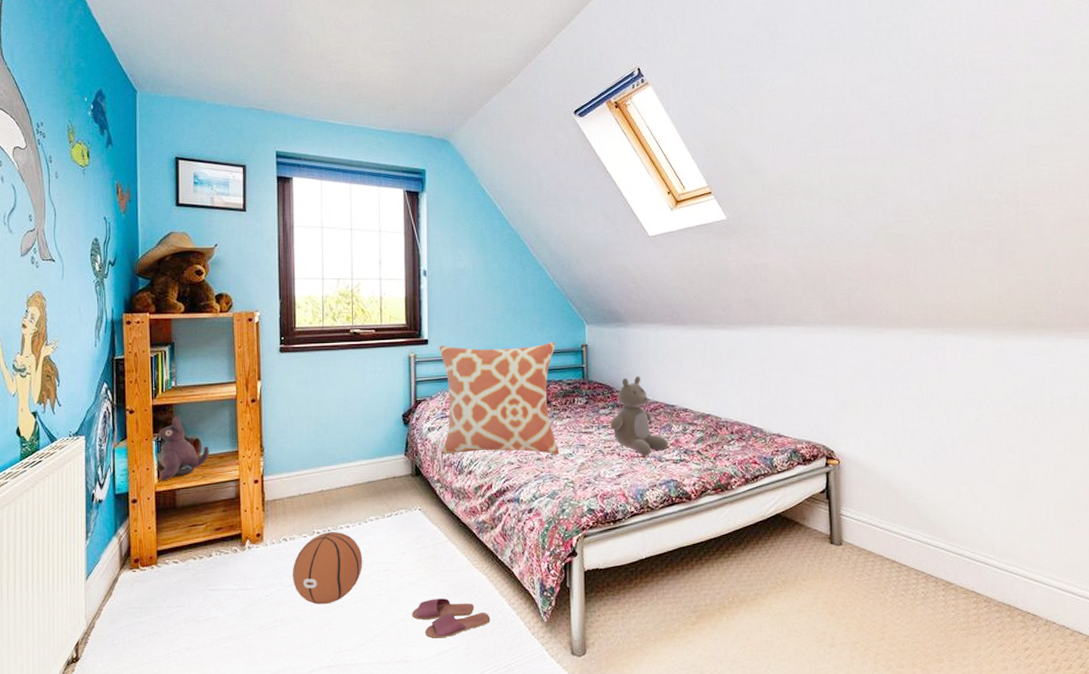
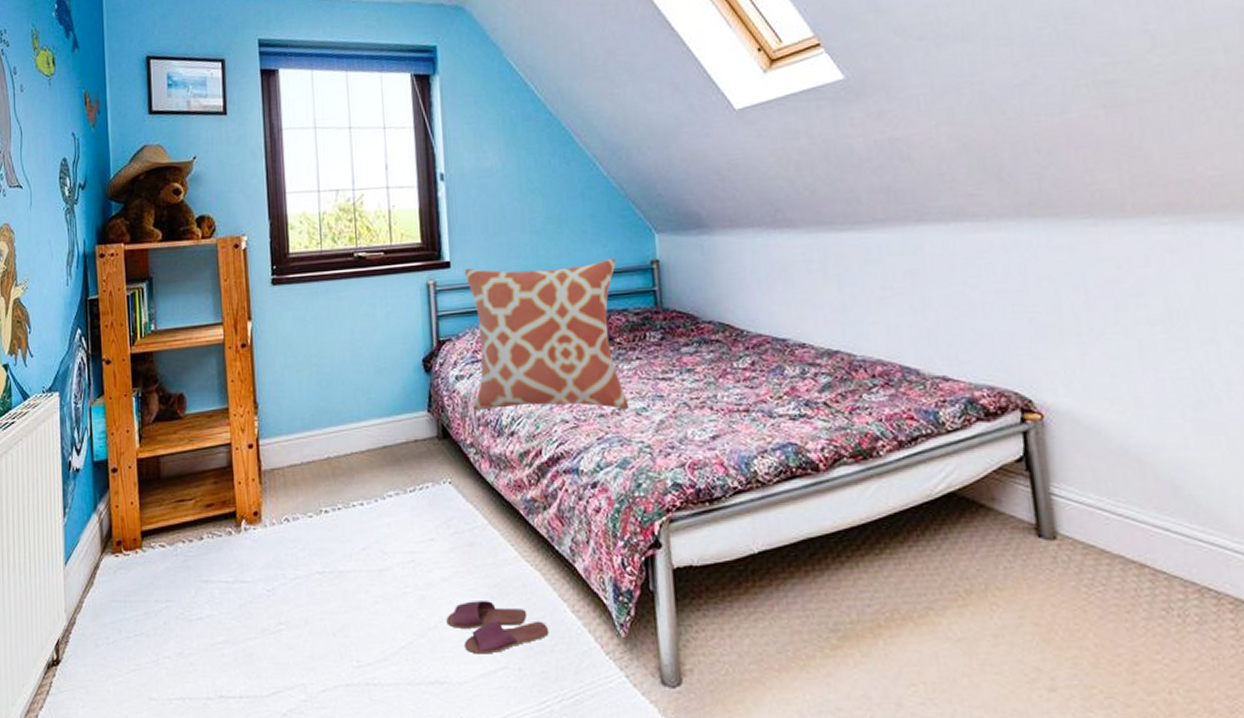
plush toy: present [155,415,210,481] -> none [136,365,197,446]
basketball: present [292,531,363,605] -> none [297,510,383,604]
teddy bear: present [610,376,668,456] -> none [696,300,781,410]

